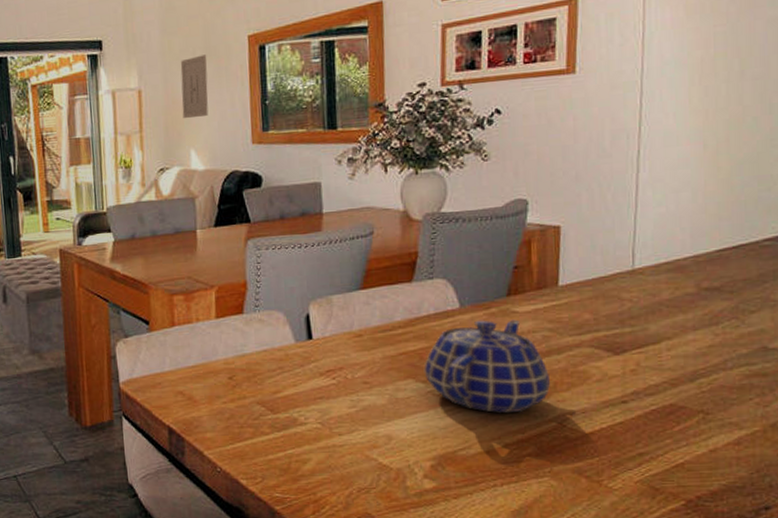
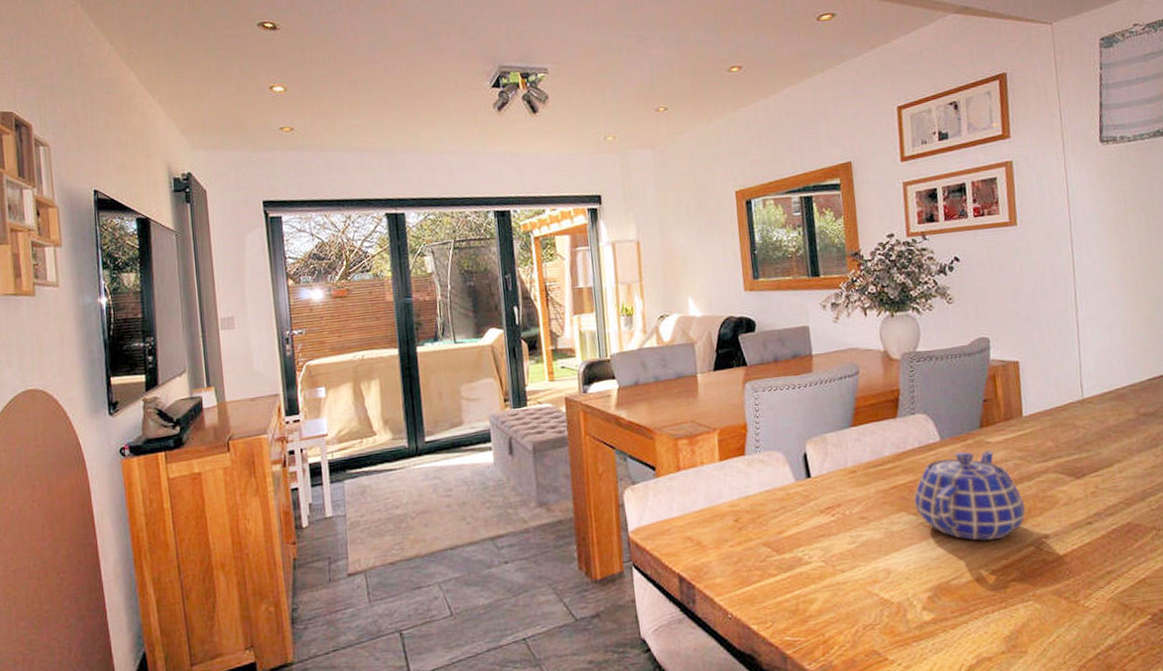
wall art: present [180,54,209,119] -> none [675,208,703,269]

